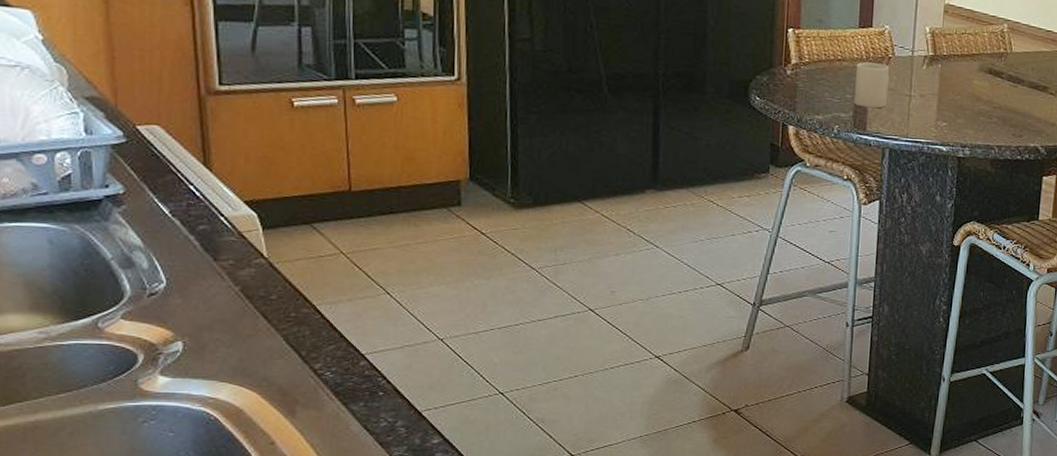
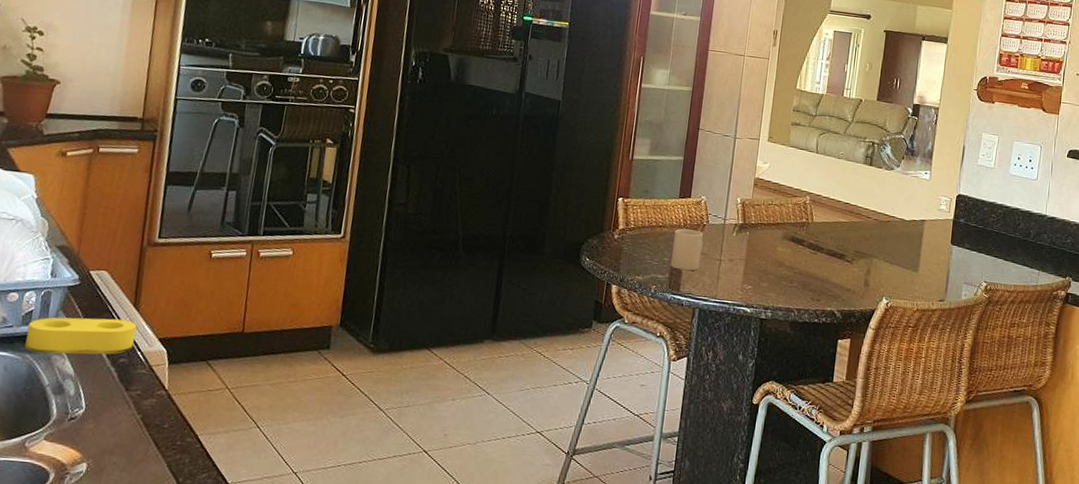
sponge: none [69,180,213,224] -> present [24,317,137,355]

